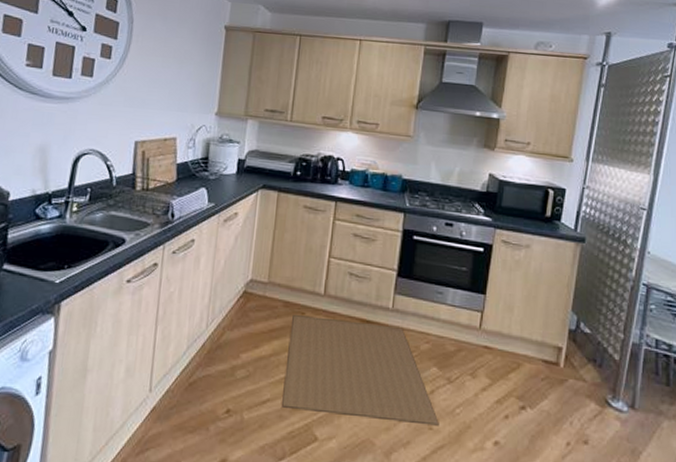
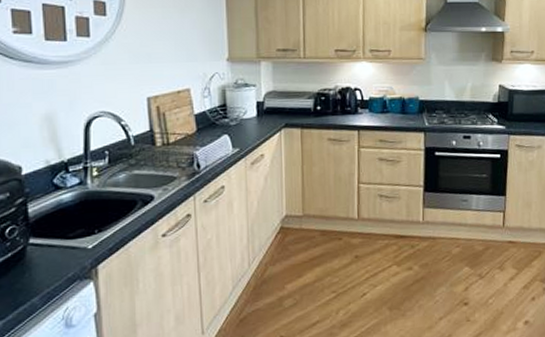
doormat: present [282,315,439,426] -> none [330,237,475,326]

